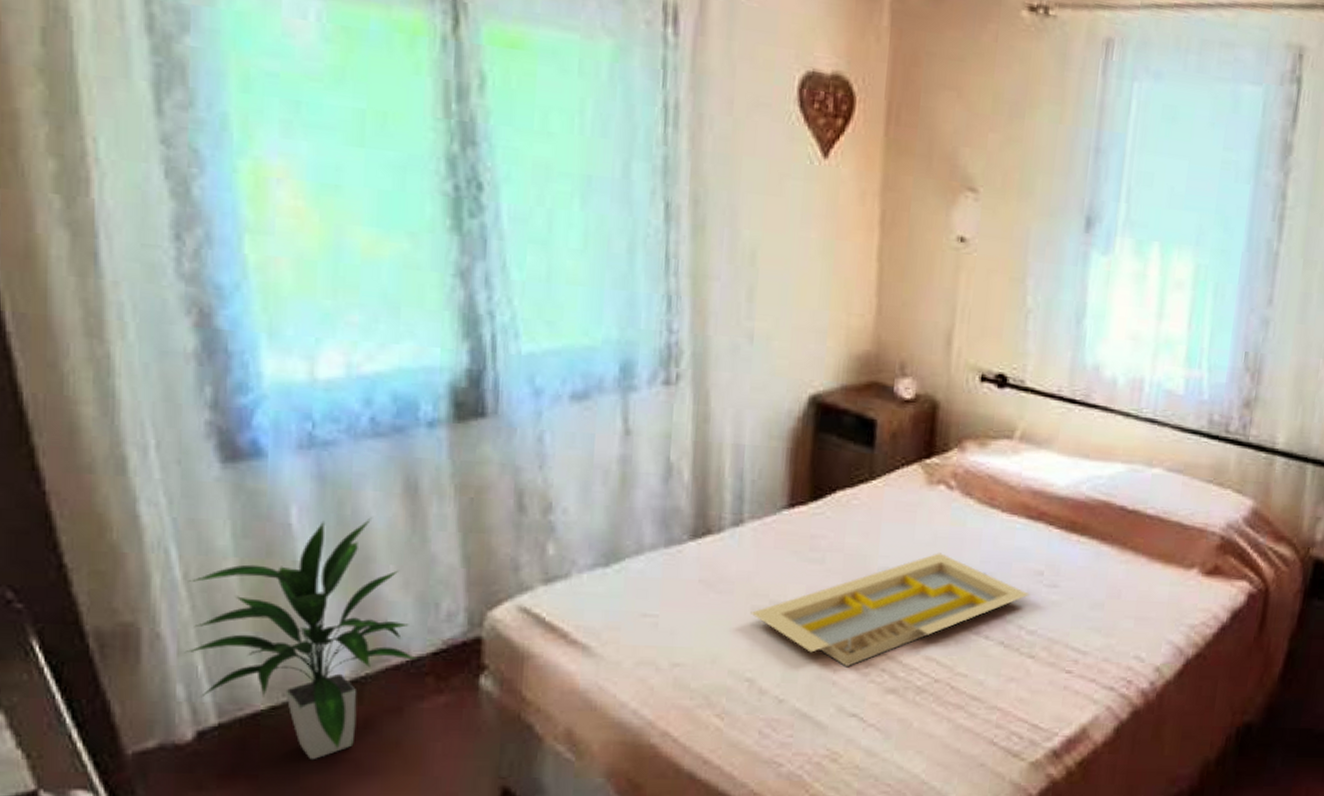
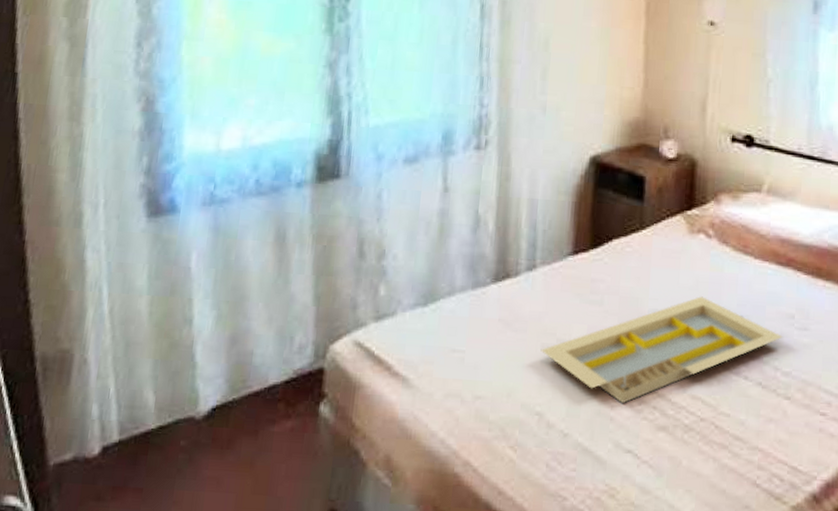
indoor plant: present [184,517,418,760] -> none [102,262,273,477]

